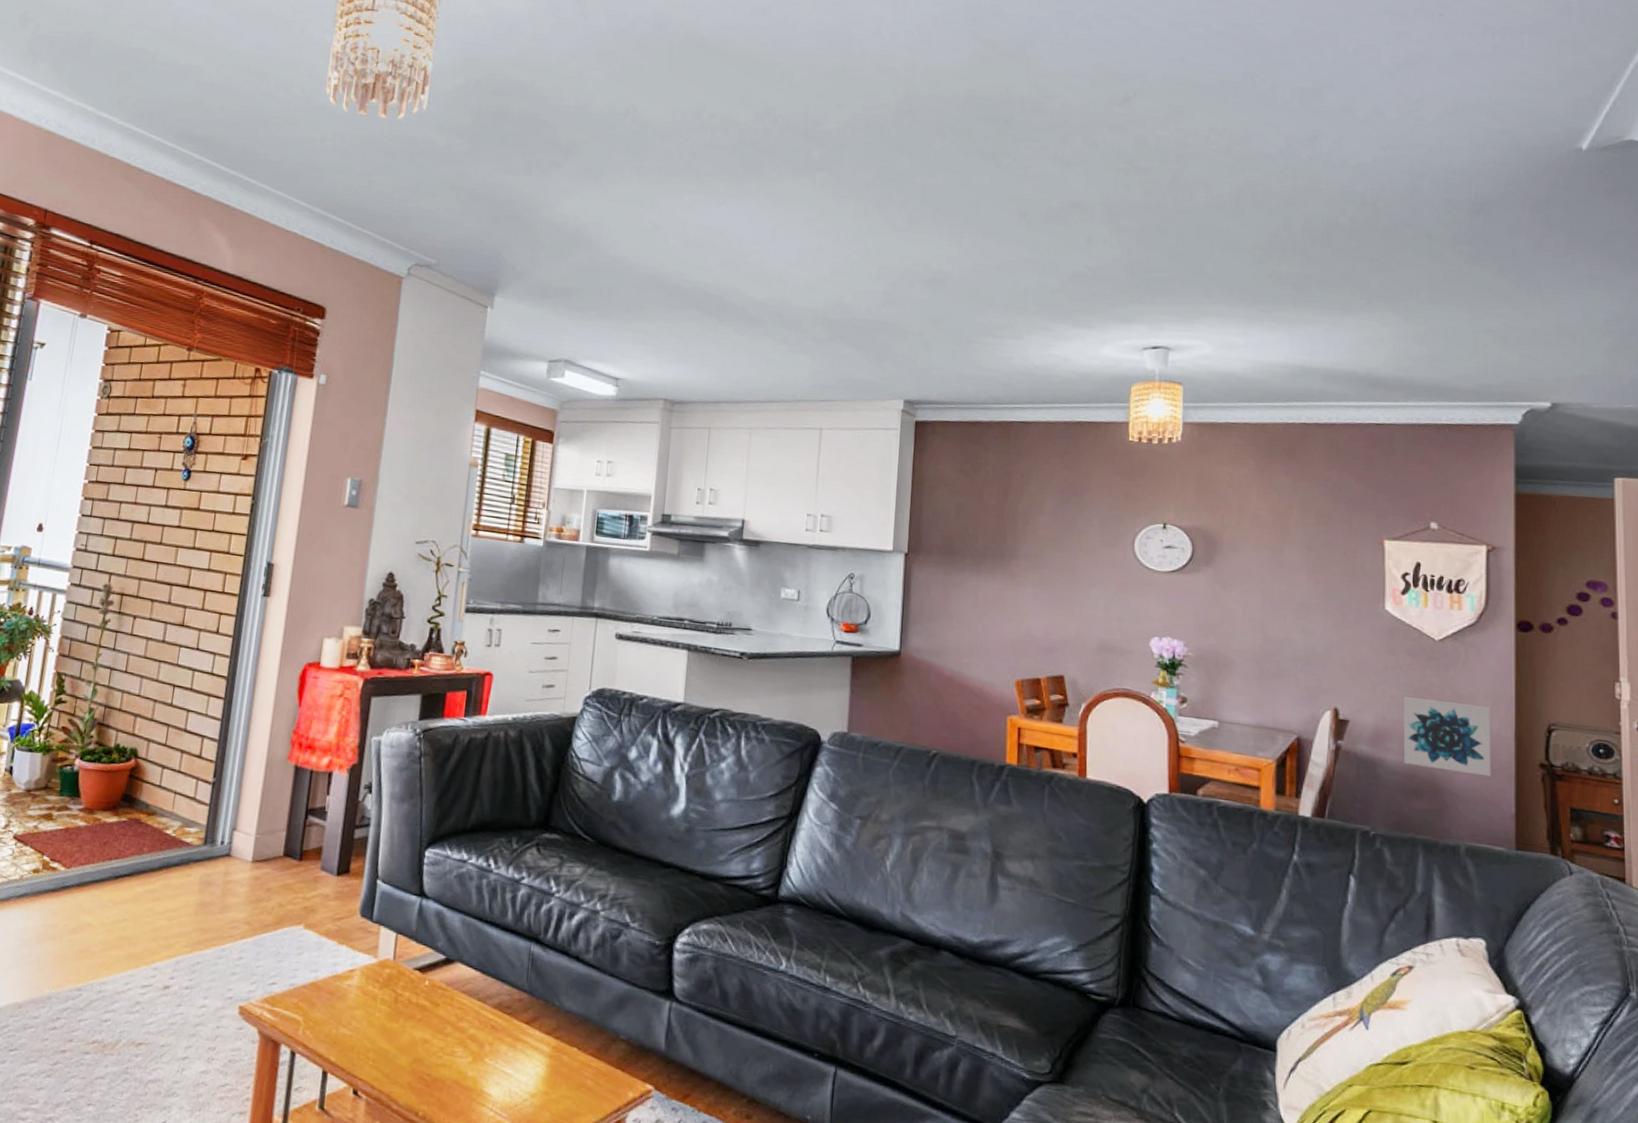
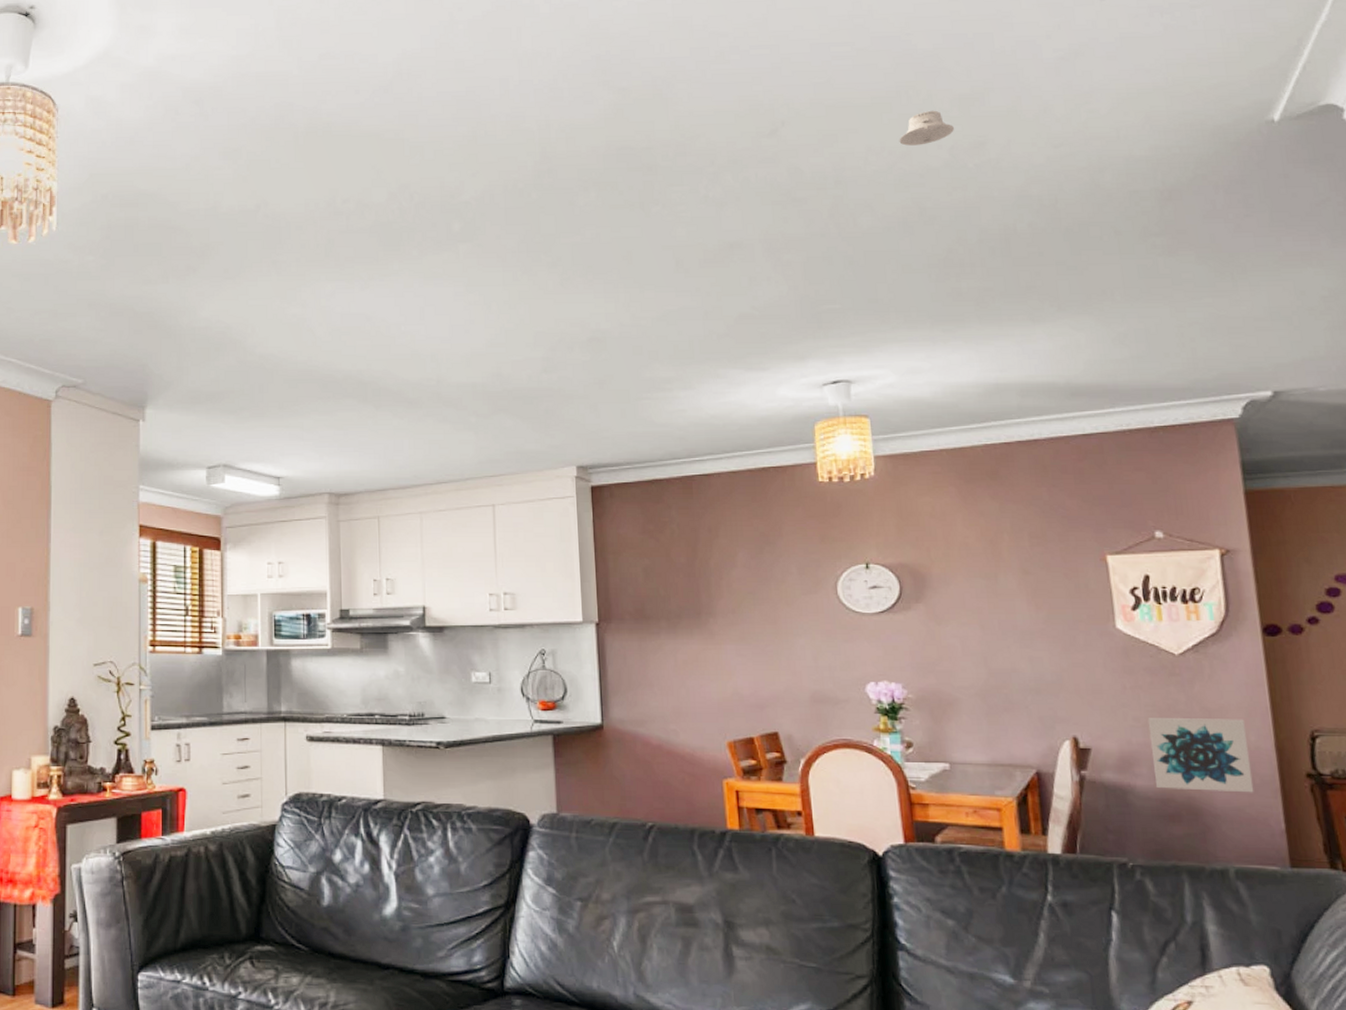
recessed light: none [1240,99,1293,132] -> present [899,110,955,146]

